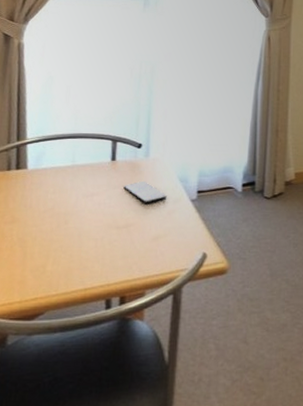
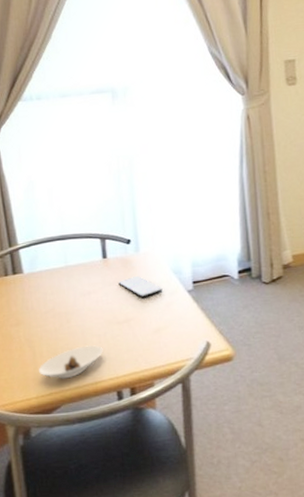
saucer: none [27,248,98,283] -> present [39,344,103,379]

